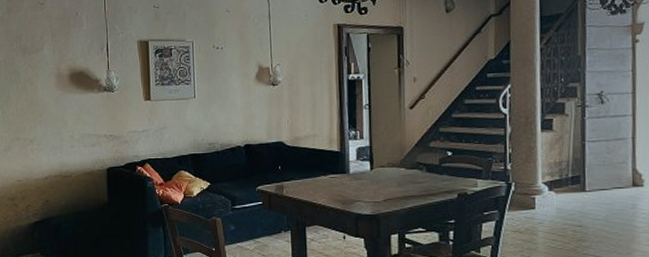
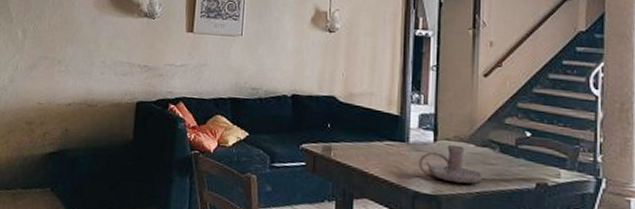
candle holder: none [359,170,414,202] -> present [419,144,484,184]

